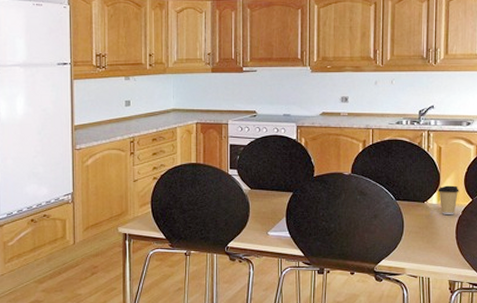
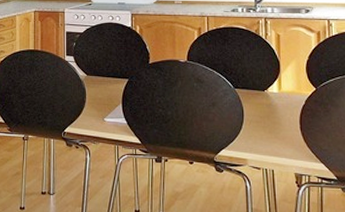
coffee cup: present [437,185,459,214] -> none [278,74,301,104]

